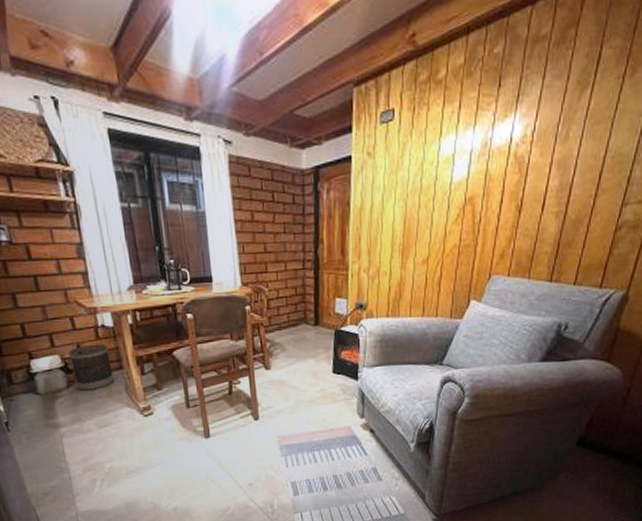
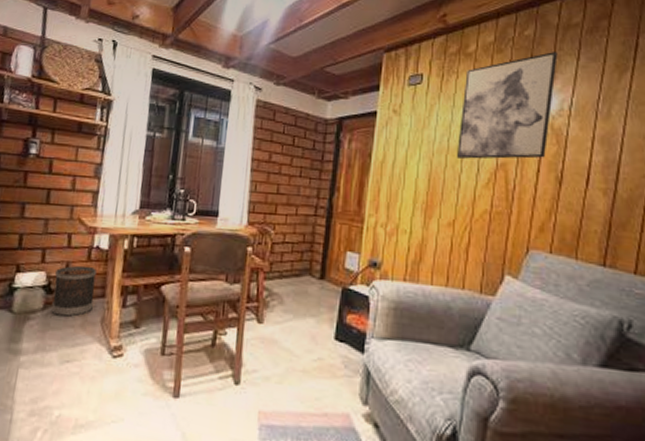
wall art: none [428,71,525,197] -> present [456,52,558,159]

